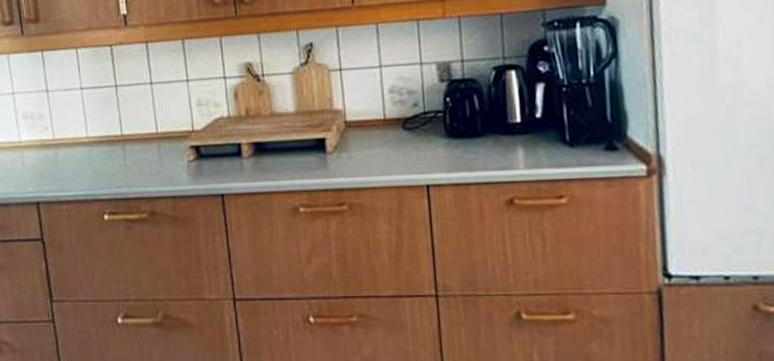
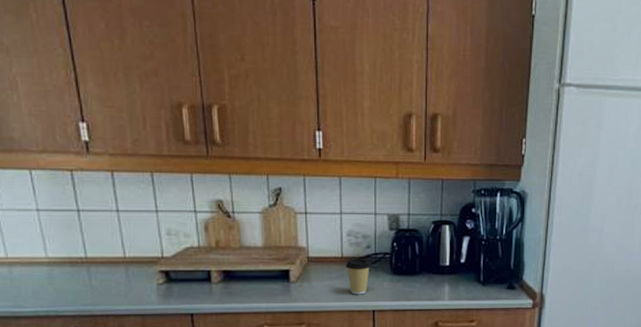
coffee cup: none [389,119,421,166] -> present [345,258,371,295]

